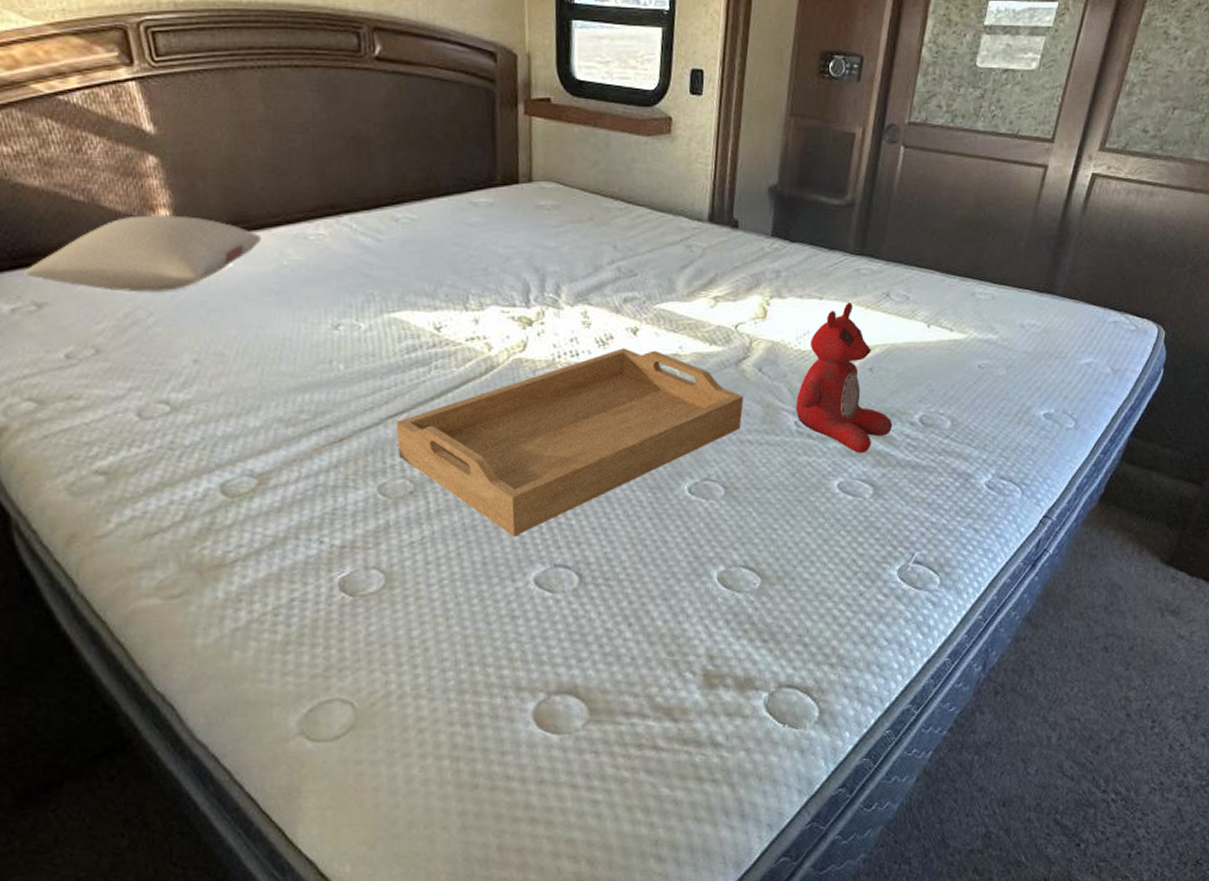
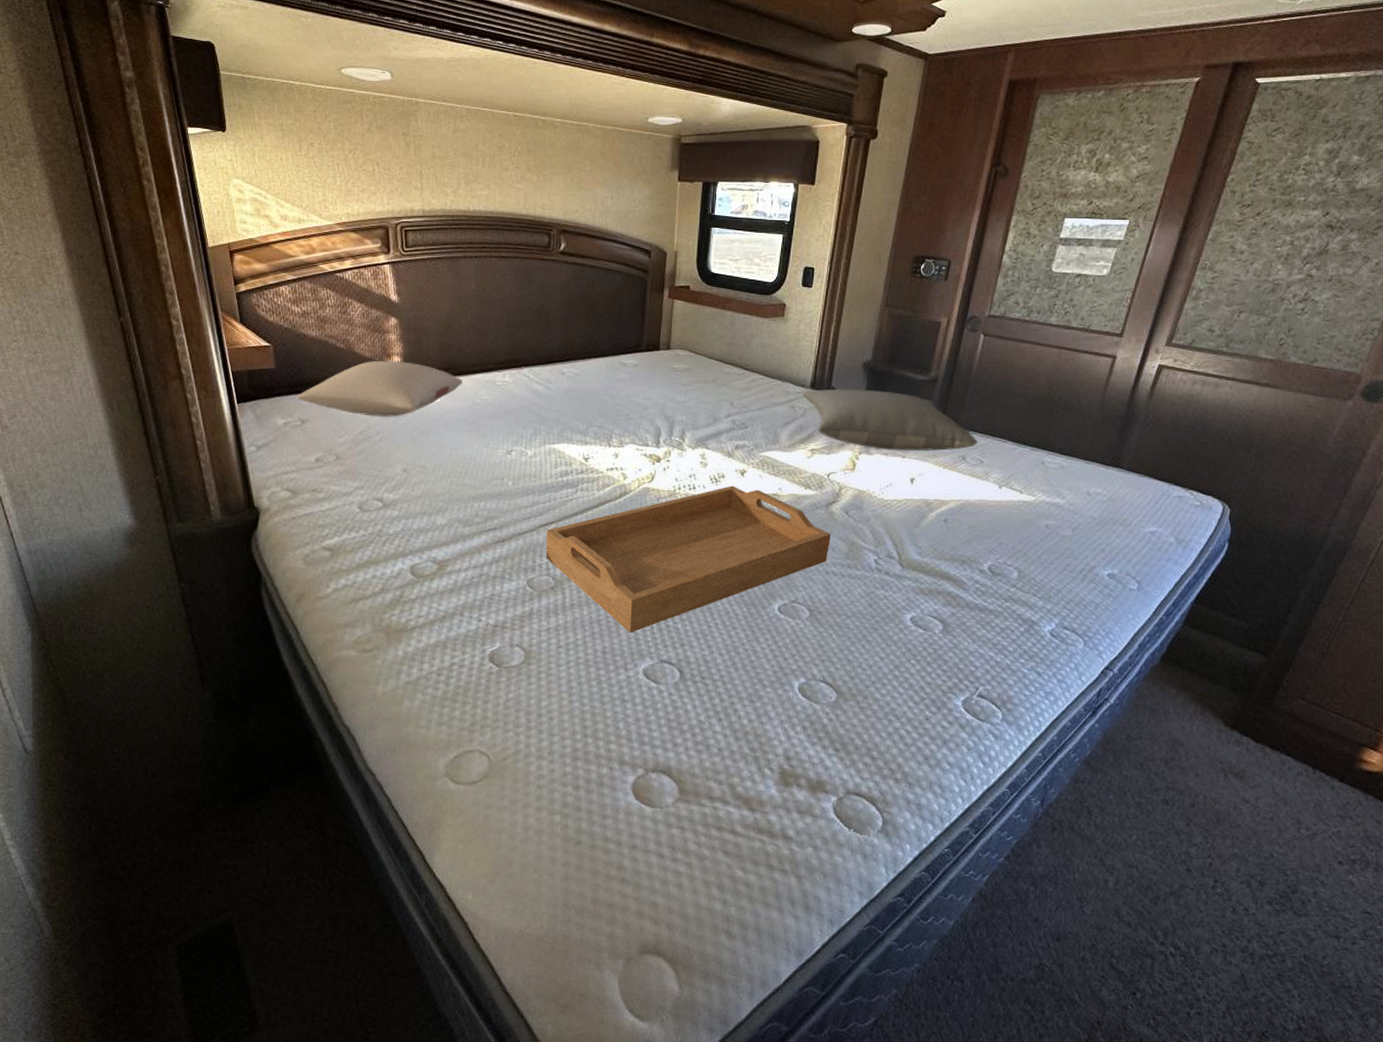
pillow: none [699,220,902,292] -> present [802,388,977,452]
stuffed bear: present [795,303,892,453] -> none [876,462,962,592]

